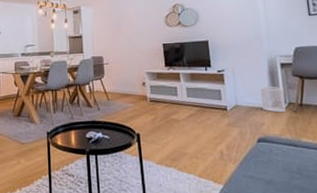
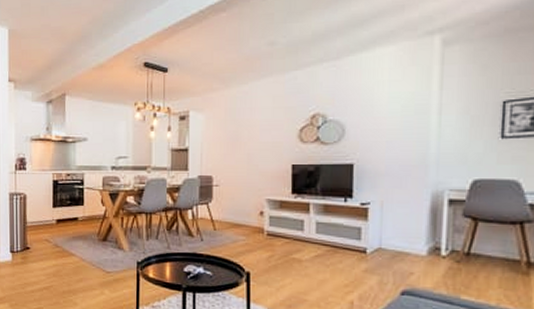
wastebasket: present [259,86,286,113] -> none [413,227,448,262]

